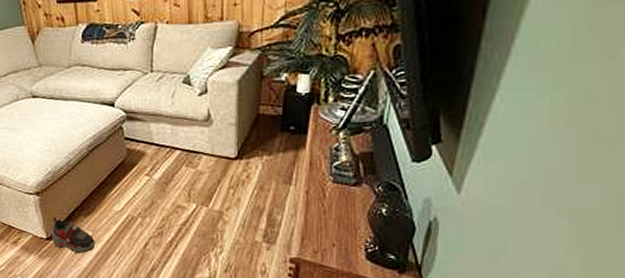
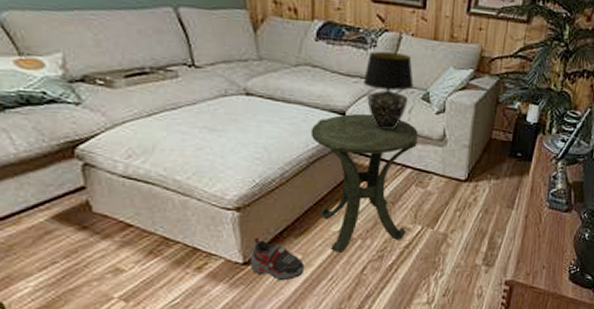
side table: none [87,102,183,231] -> present [310,113,418,254]
table lamp: none [126,42,173,116] -> present [363,51,414,130]

